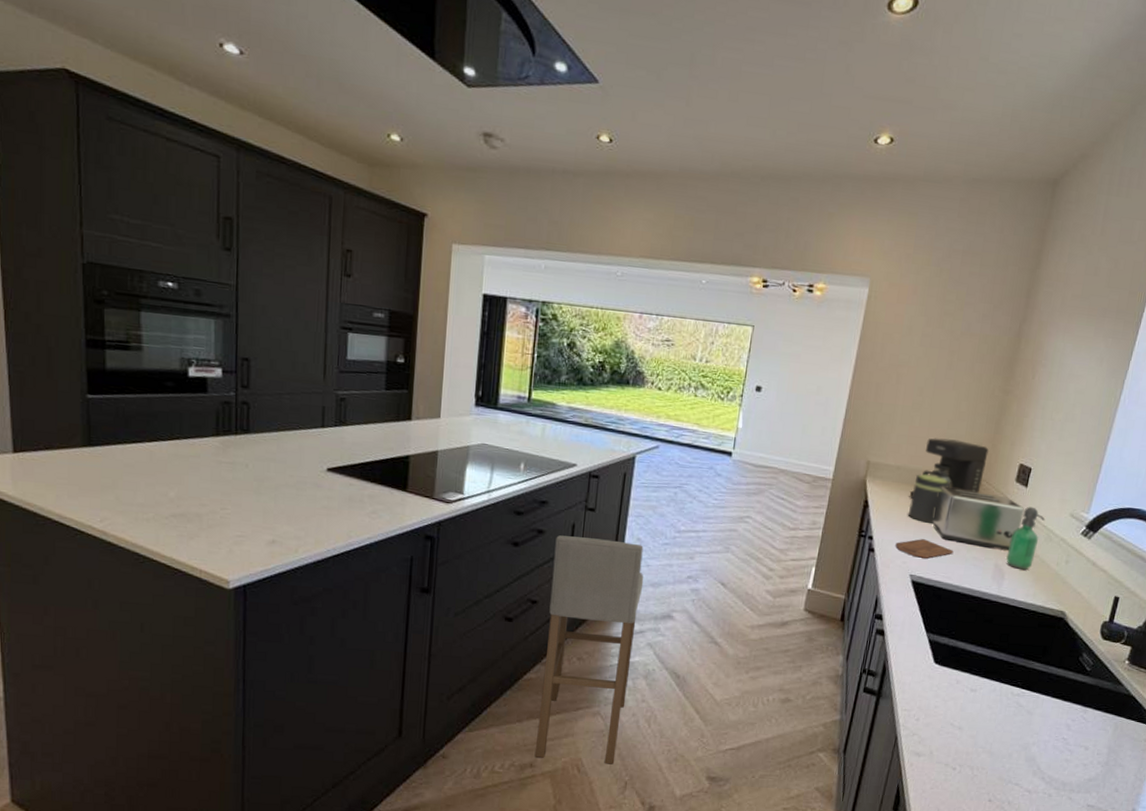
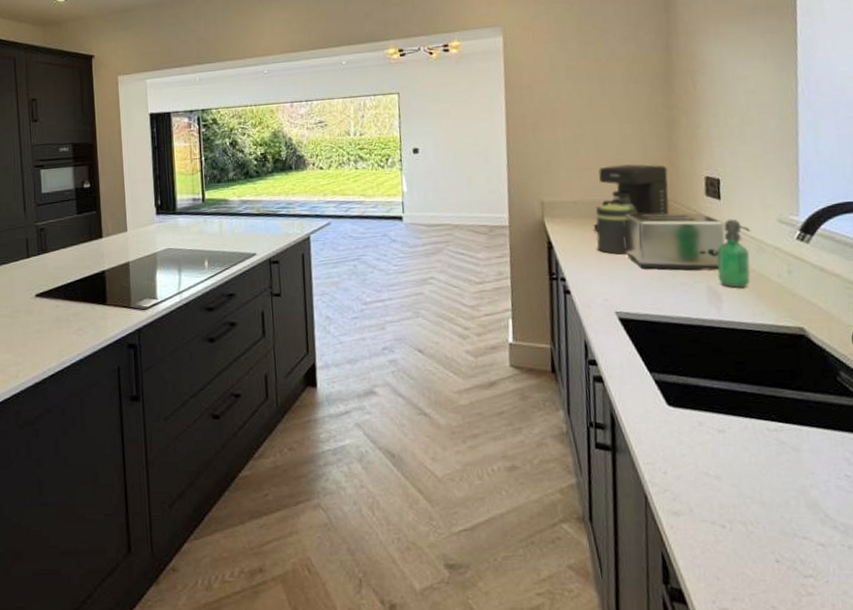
bar stool: present [534,535,644,765] -> none [248,322,345,561]
cutting board: present [895,539,954,559] -> none [591,272,658,293]

